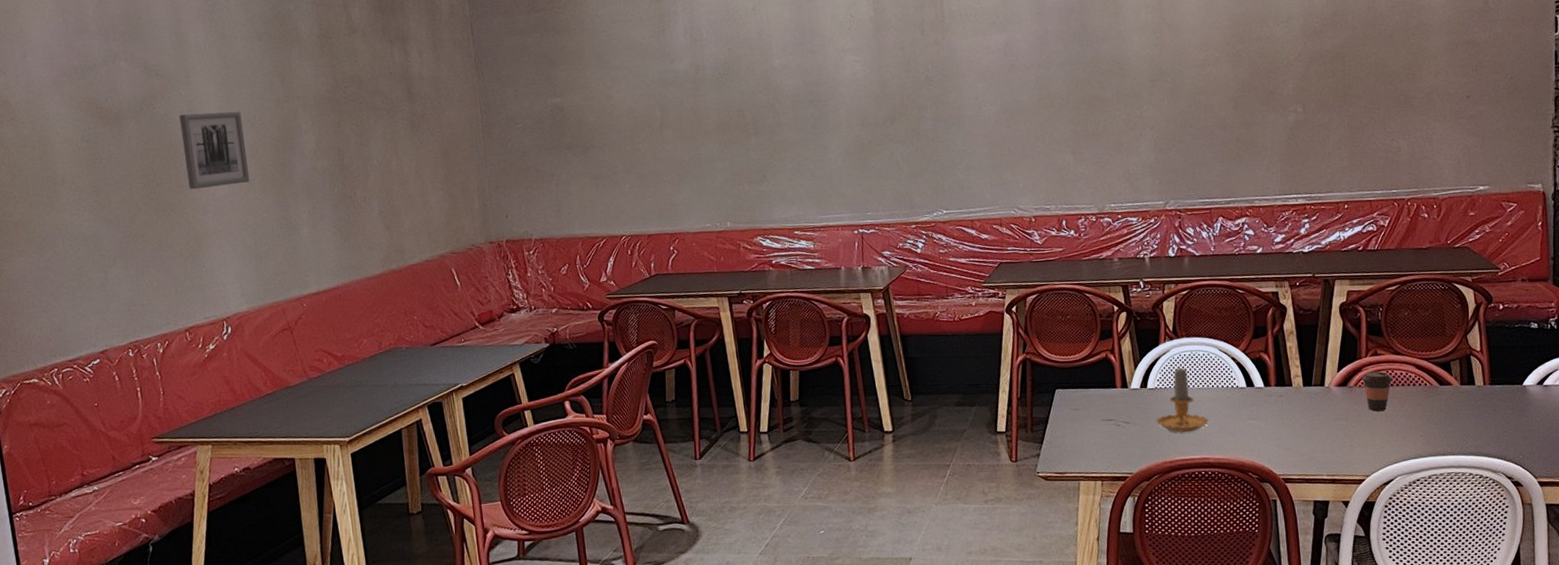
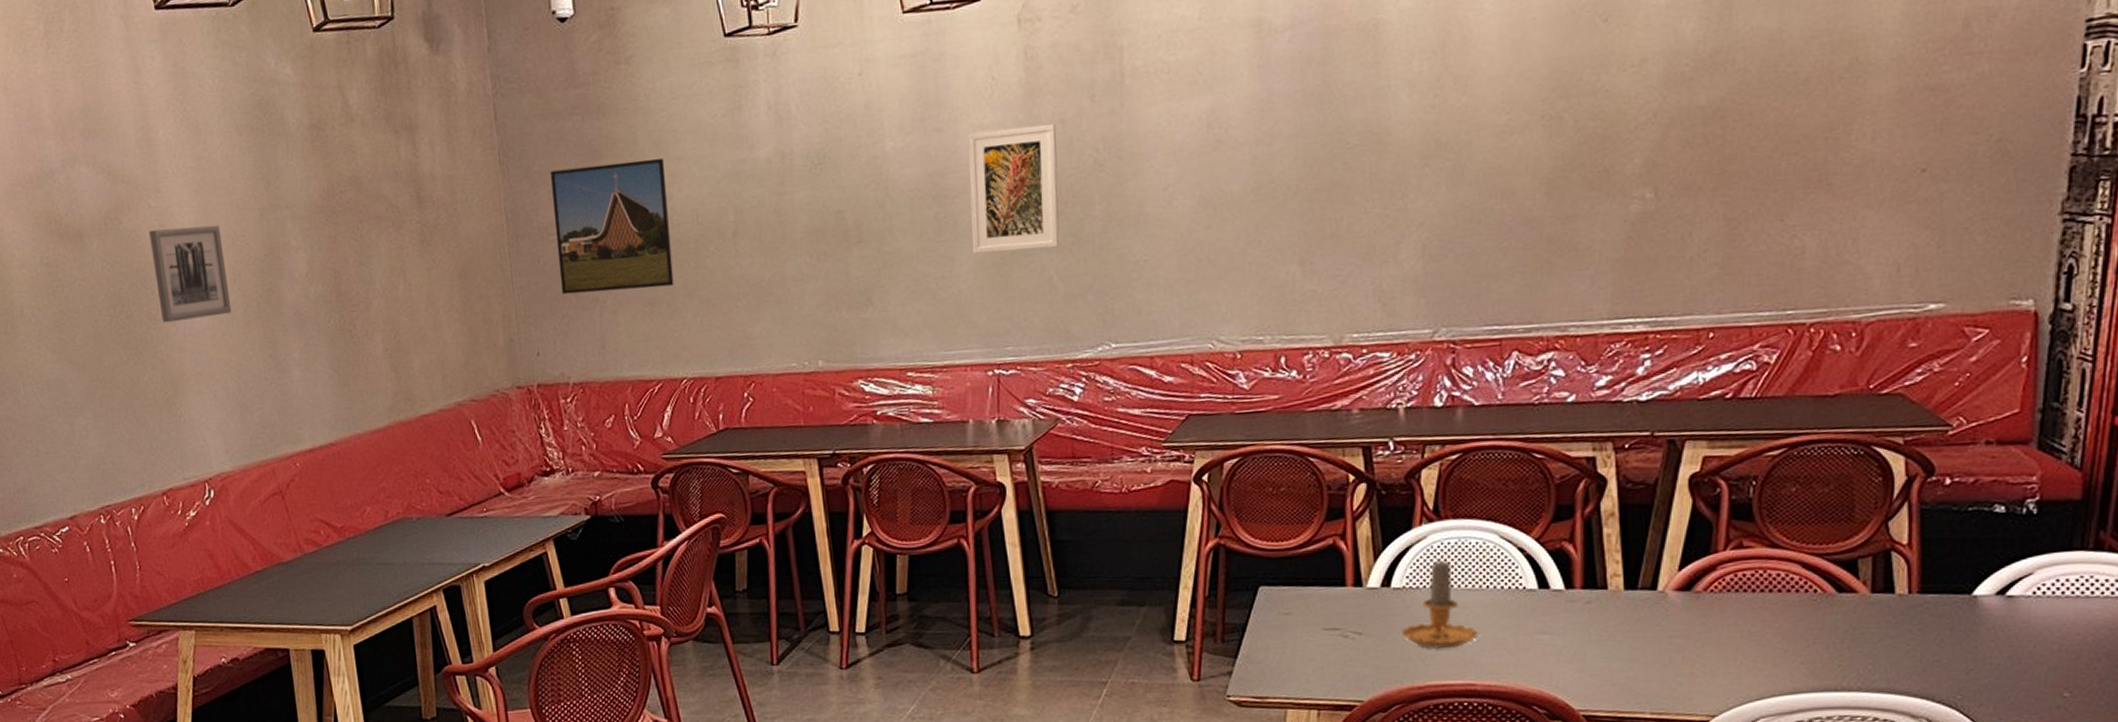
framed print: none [516,67,615,170] -> present [551,158,674,295]
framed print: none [834,49,903,143] -> present [968,123,1060,254]
coffee cup: present [1361,371,1392,411] -> none [1715,570,1763,627]

